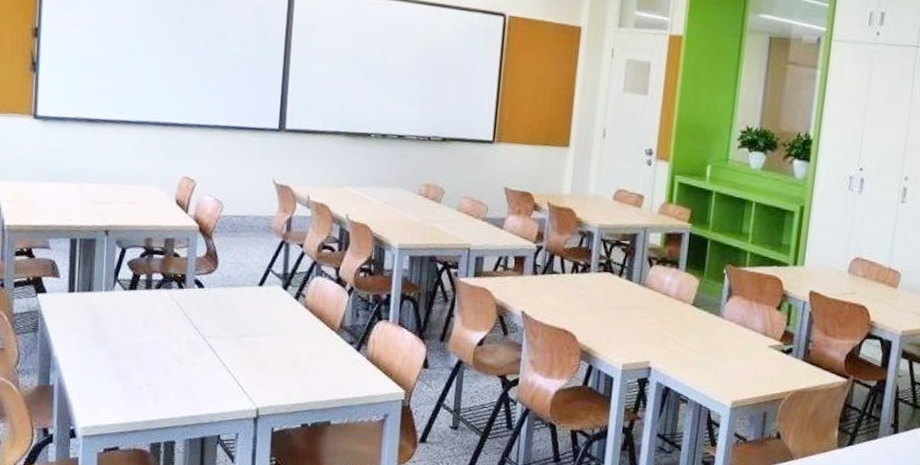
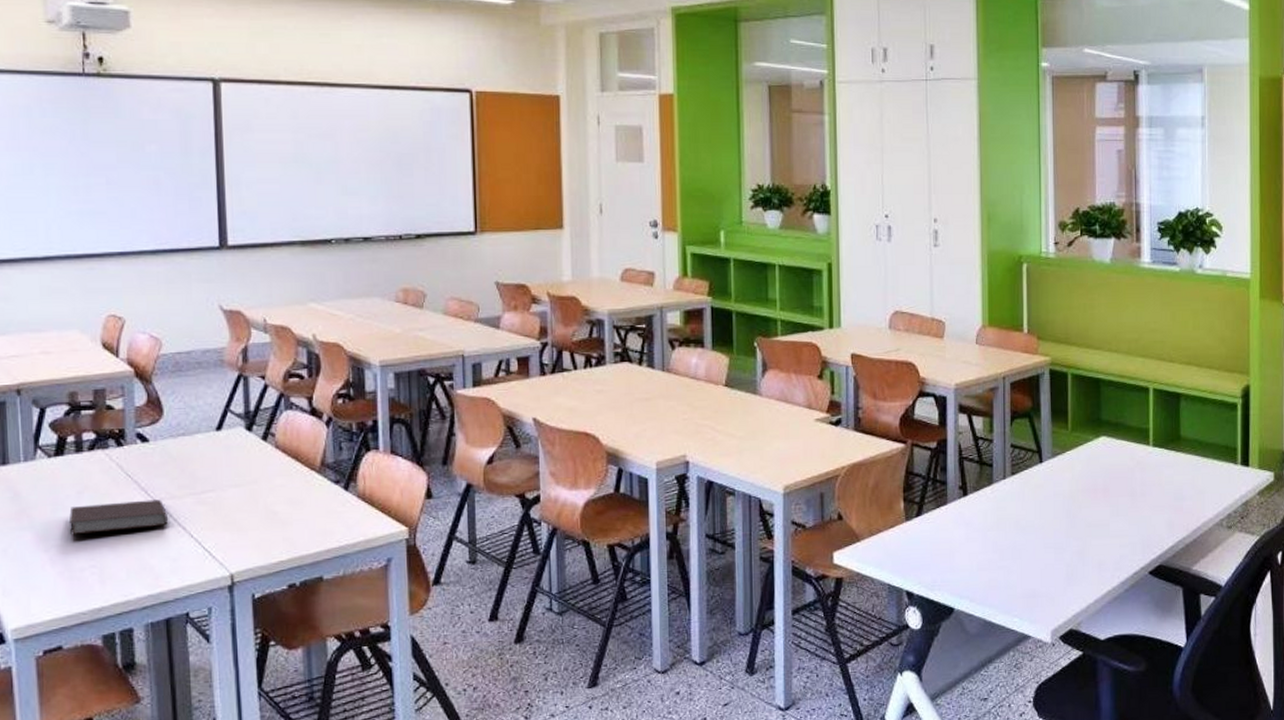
notebook: none [135,333,212,360] -> present [69,499,168,535]

